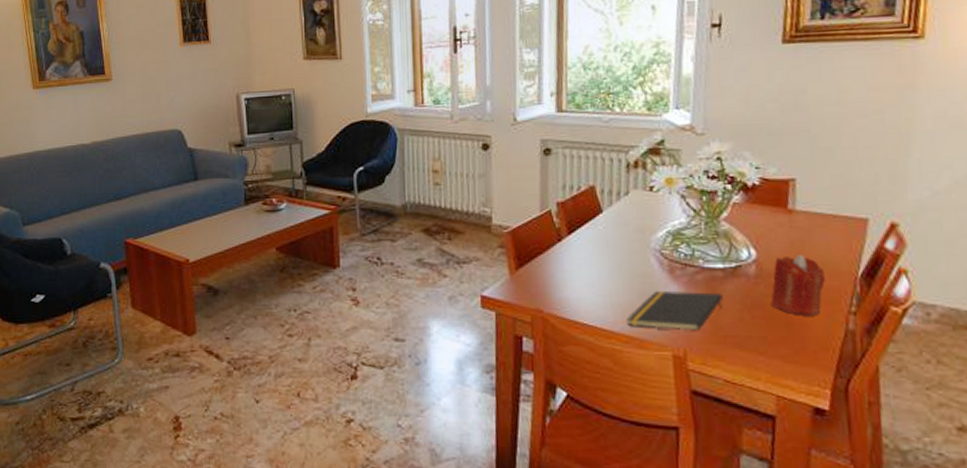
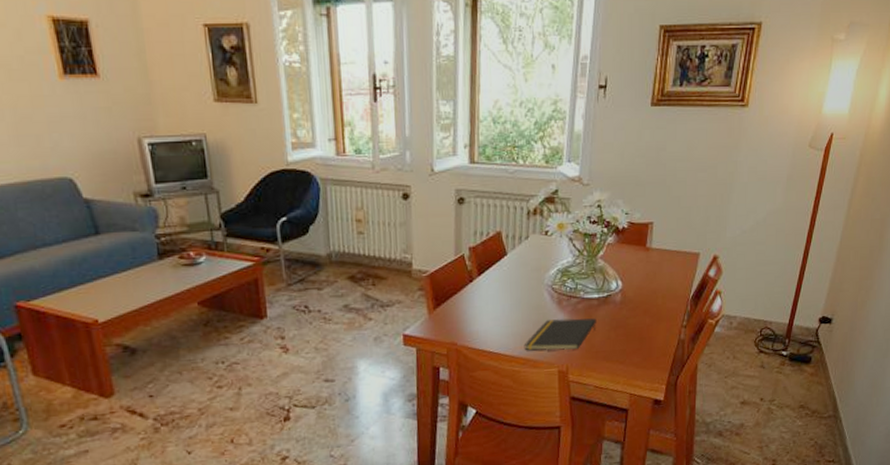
candle: present [770,255,827,316] -> none [630,284,669,332]

